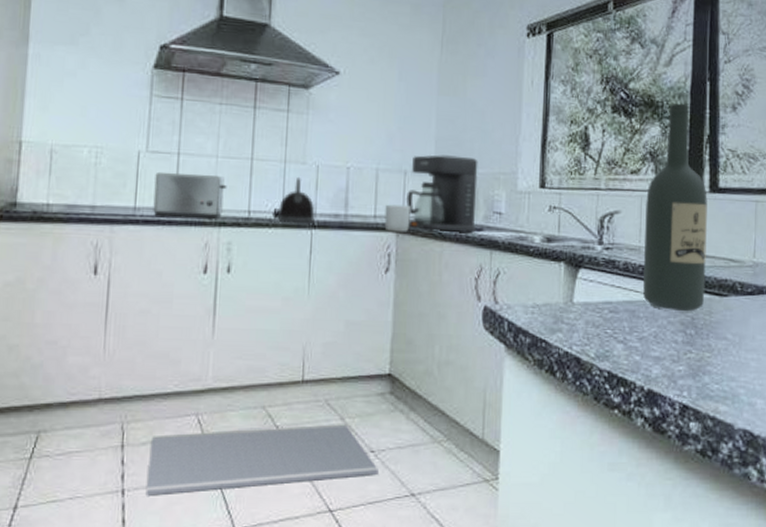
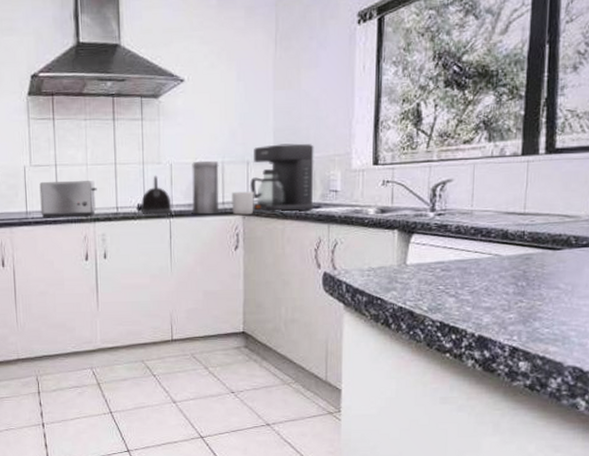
door mat: present [145,424,378,496] -> none [59,372,238,428]
canister: none [339,165,373,229] -> present [192,160,220,215]
wine bottle: present [642,103,708,312] -> none [474,69,543,267]

